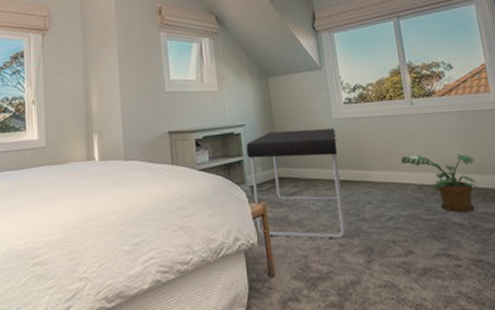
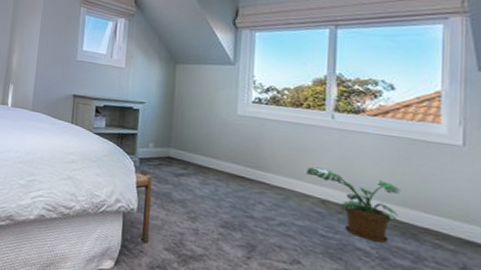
desk: present [246,128,346,240] -> none [140,114,238,228]

